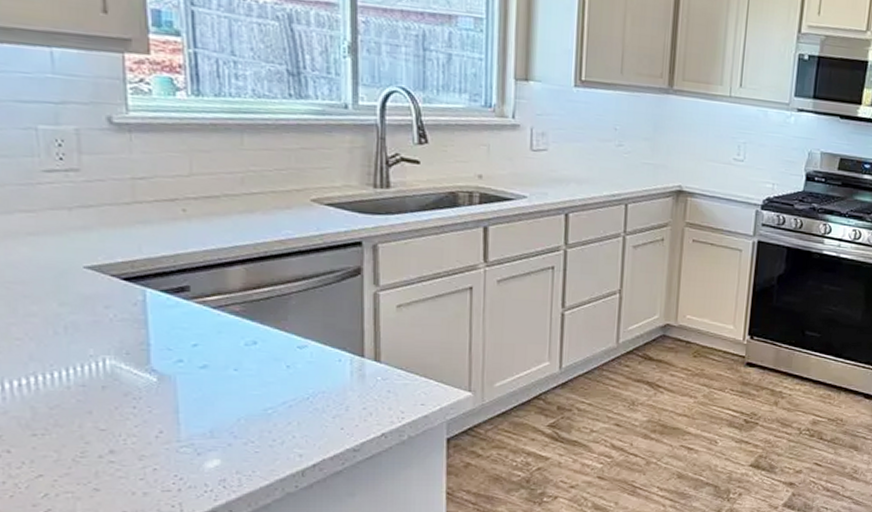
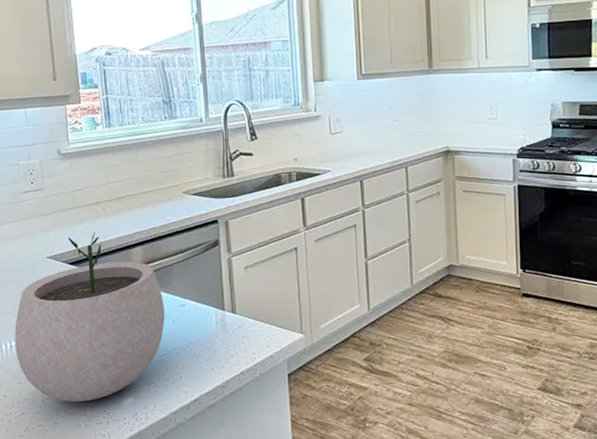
plant pot: none [26,239,276,463] -> present [15,232,165,402]

